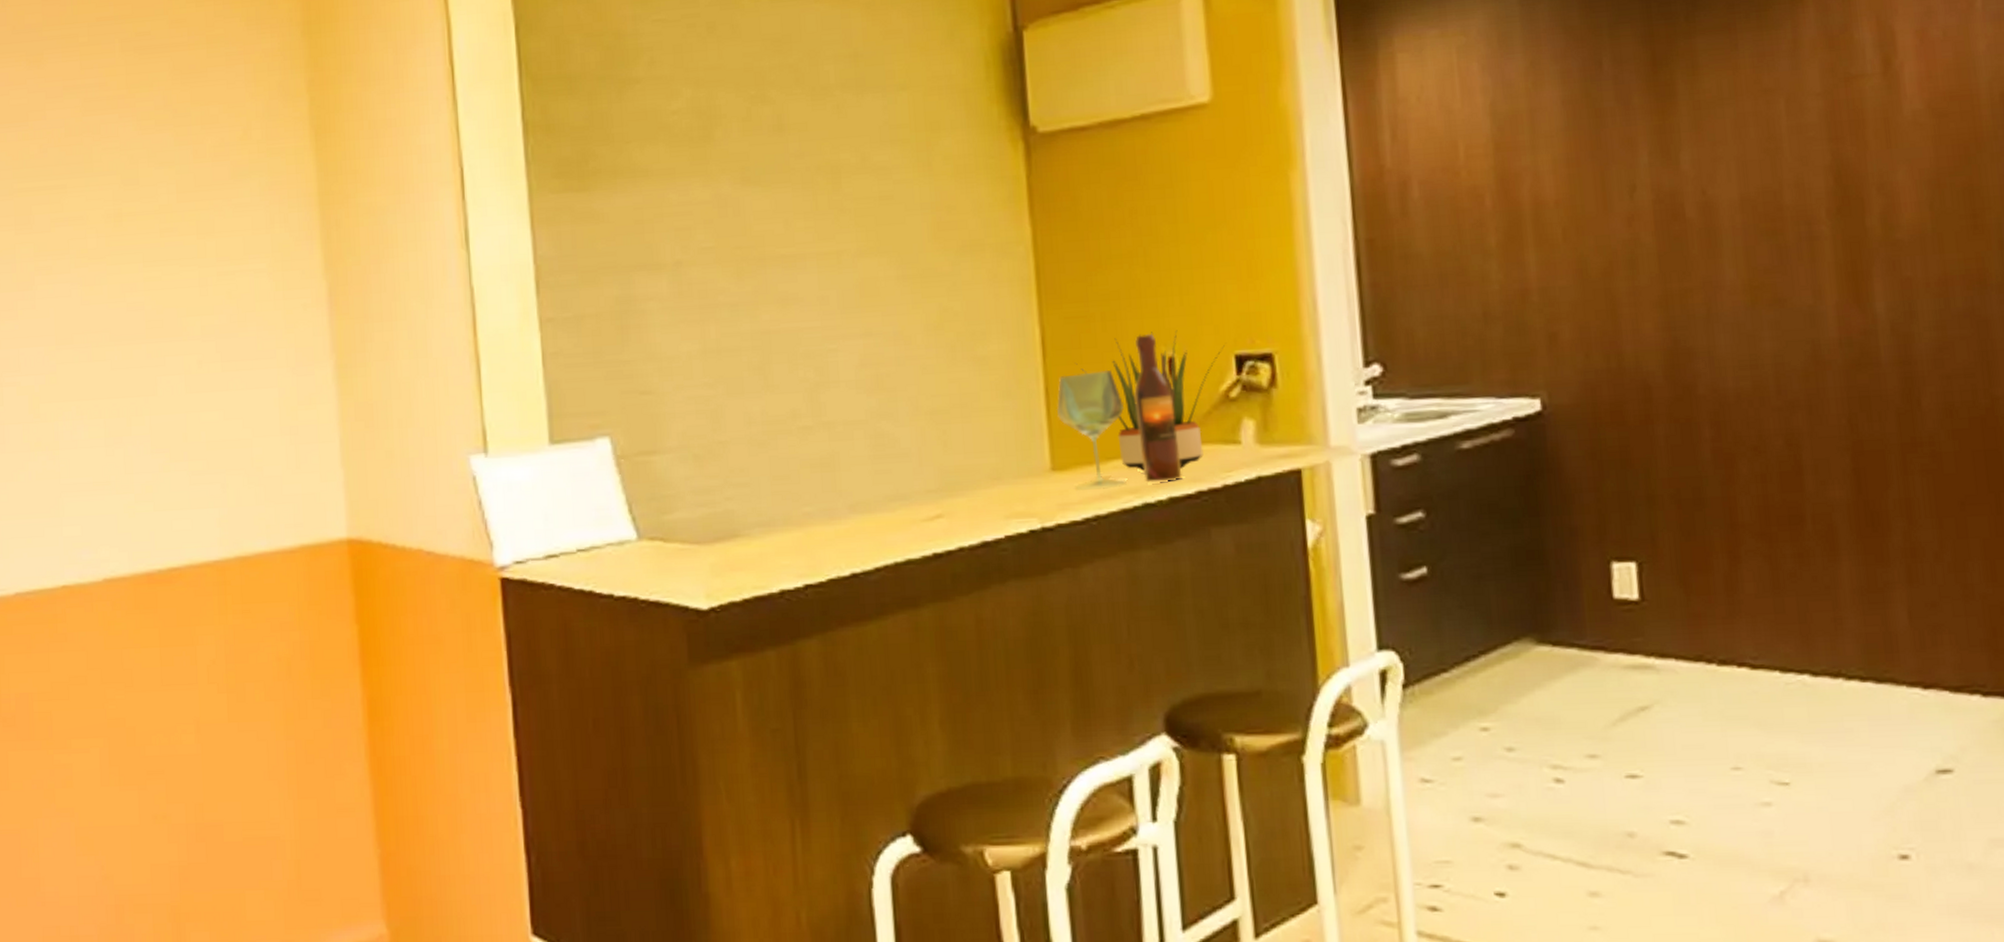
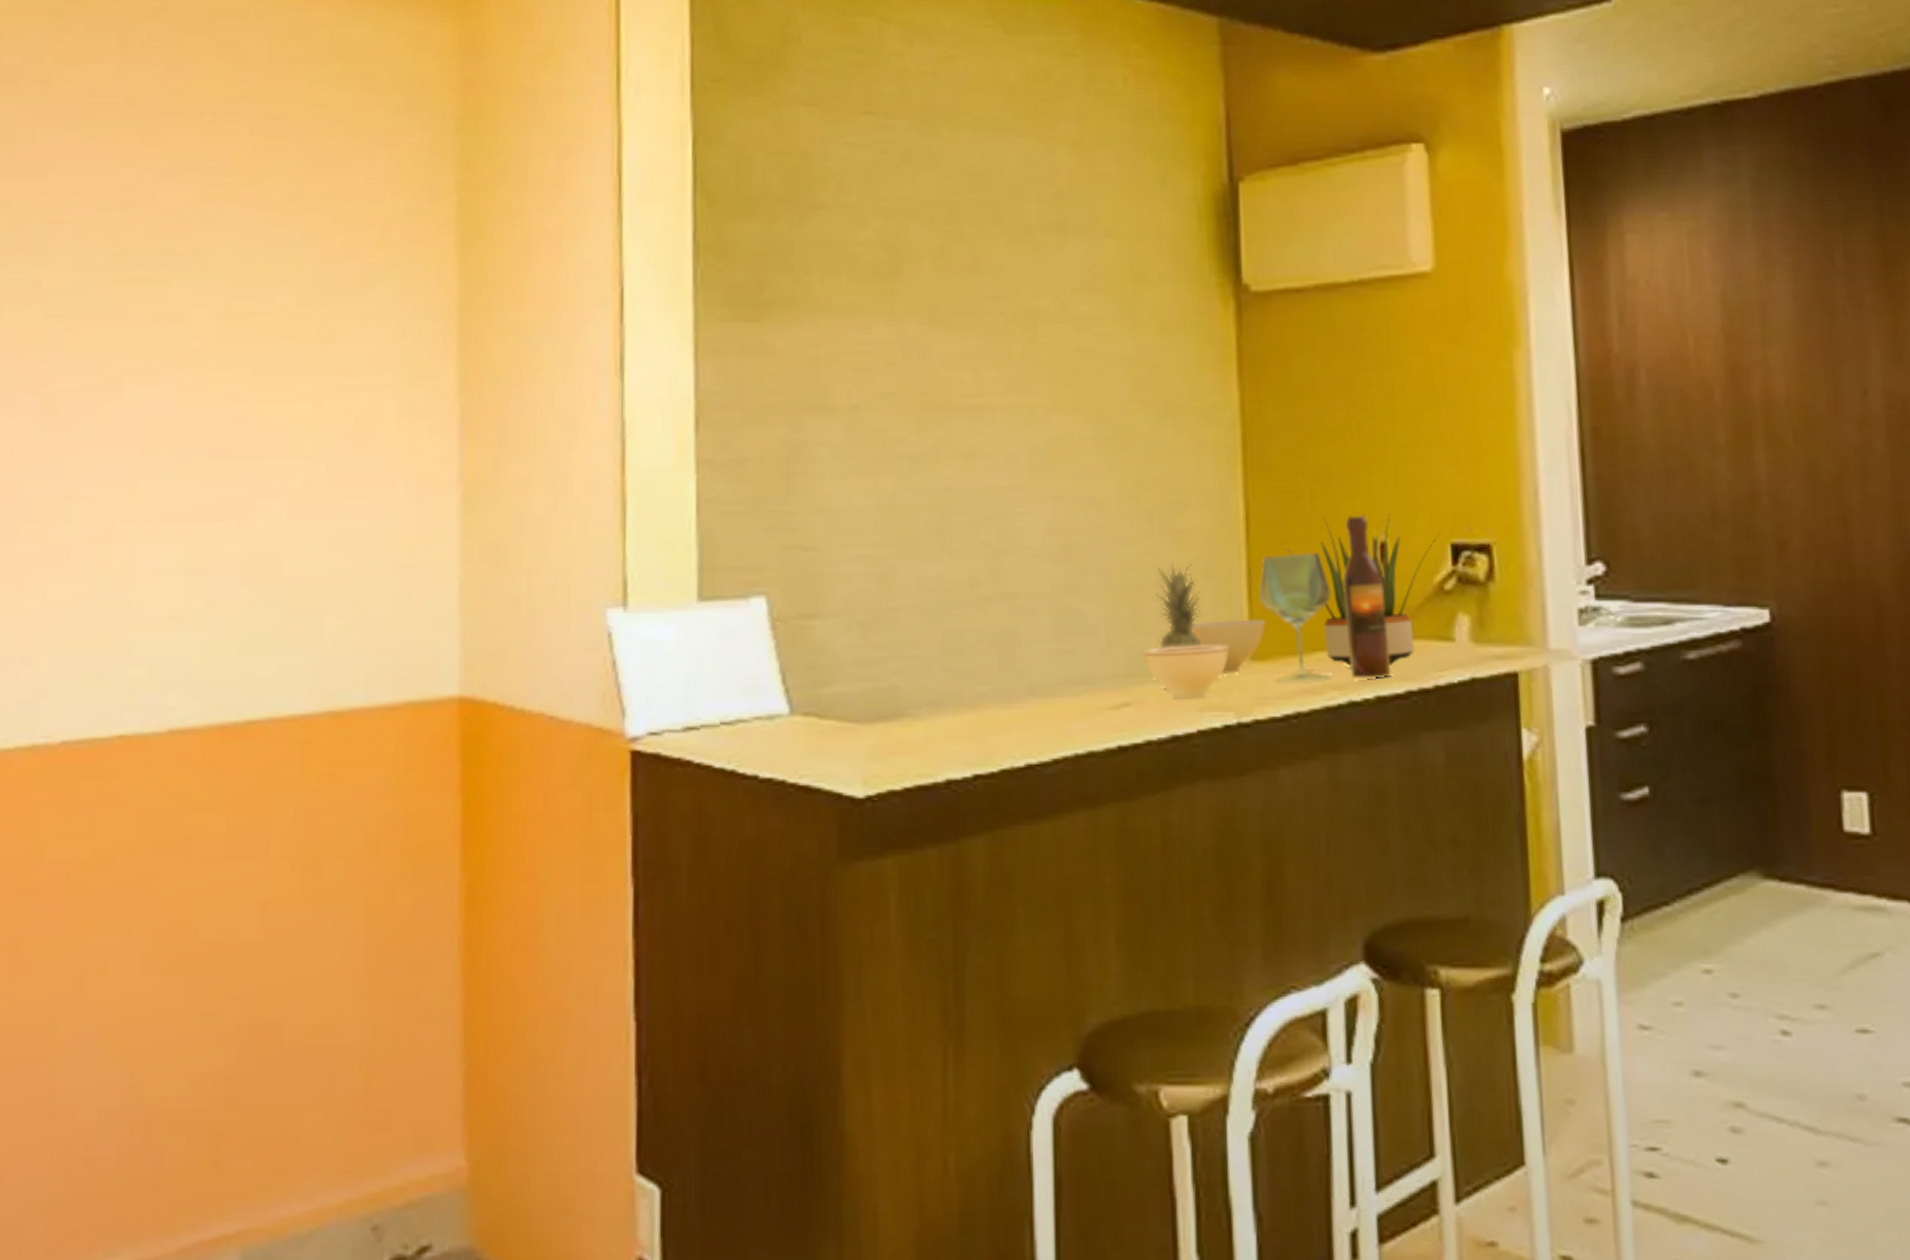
bowl: none [951,457,1031,510] -> present [1142,643,1229,700]
fruit: none [962,387,1004,464] -> present [1156,563,1201,648]
bowl: none [973,433,1065,485] -> present [1167,619,1266,675]

